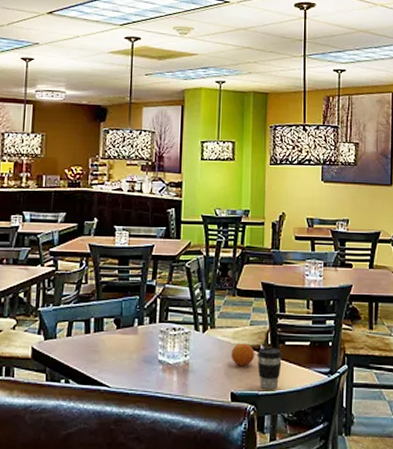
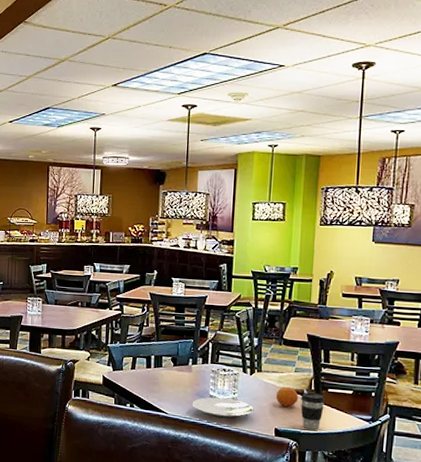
plate: none [138,362,208,386] -> present [192,397,254,418]

